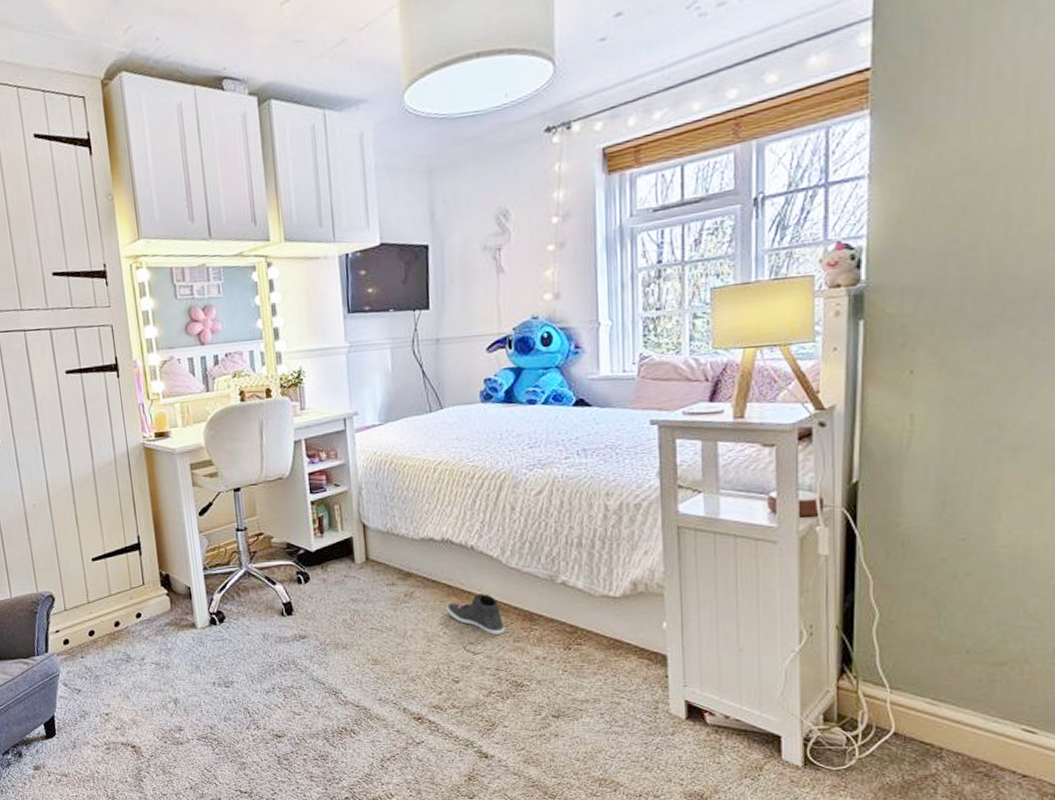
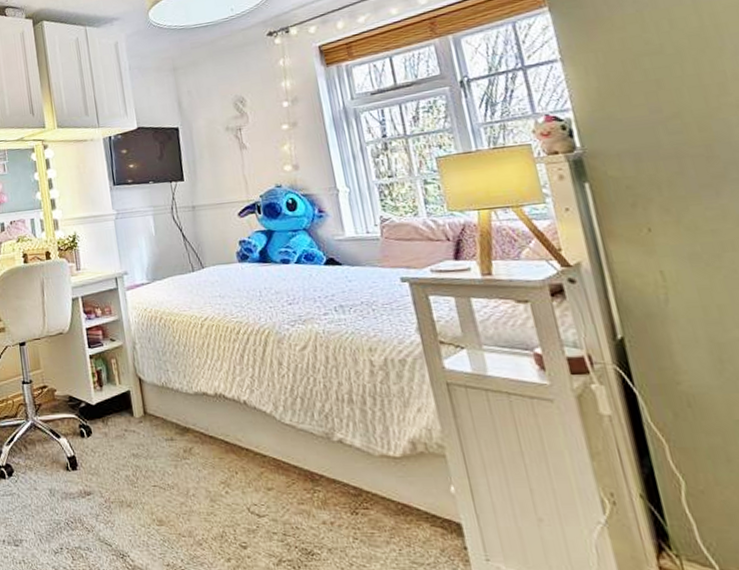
sneaker: present [446,594,505,635] -> none [225,451,288,496]

